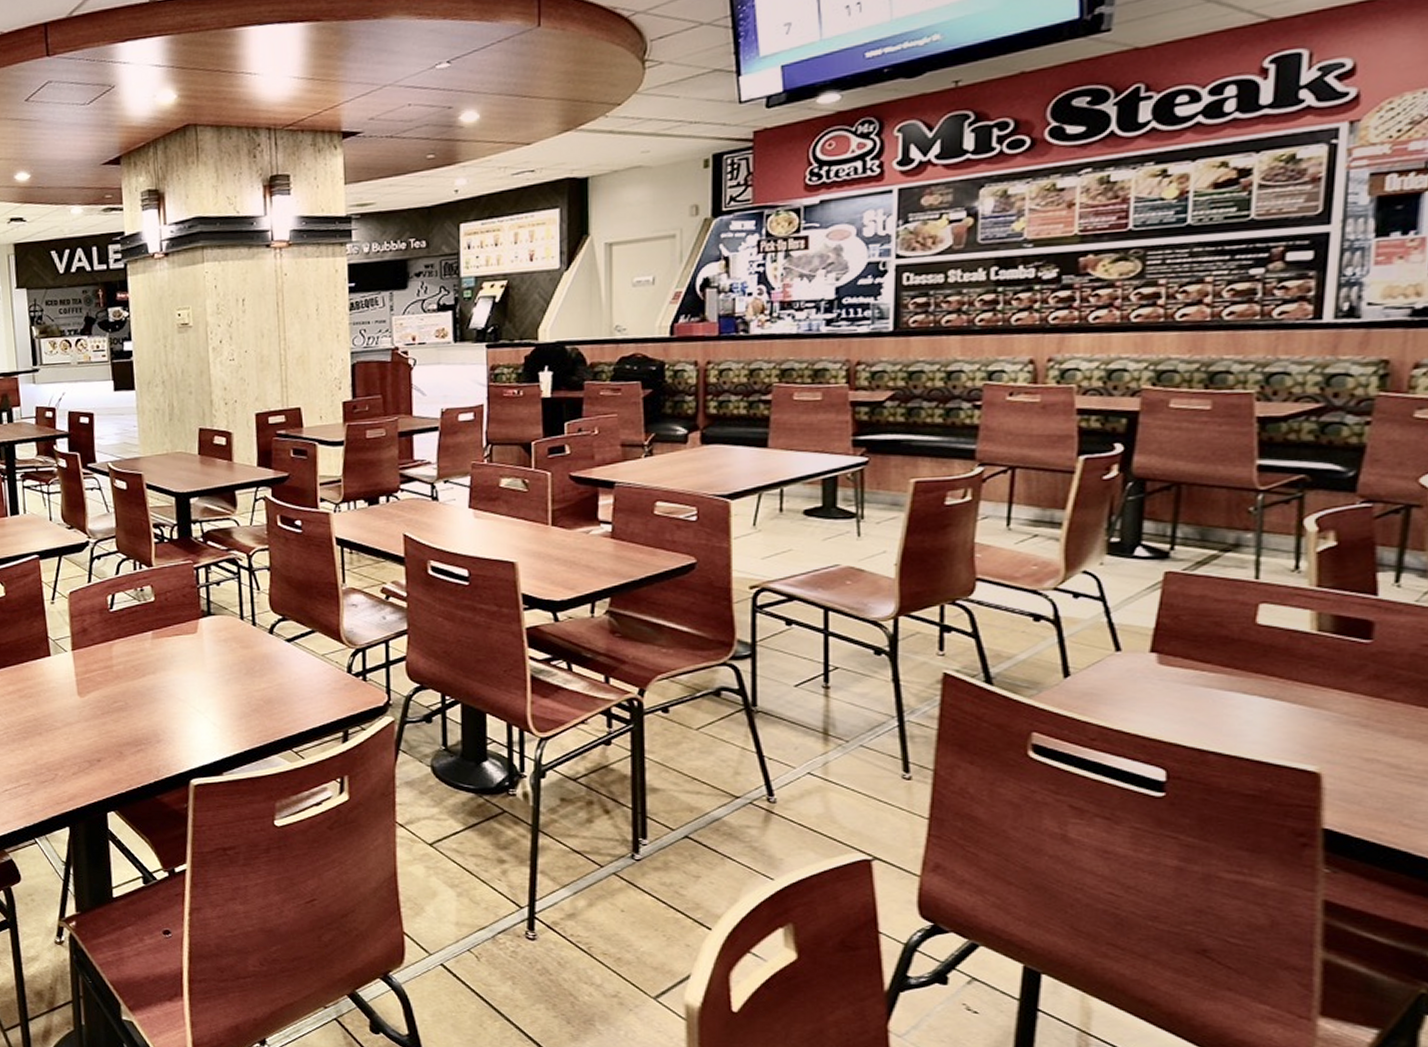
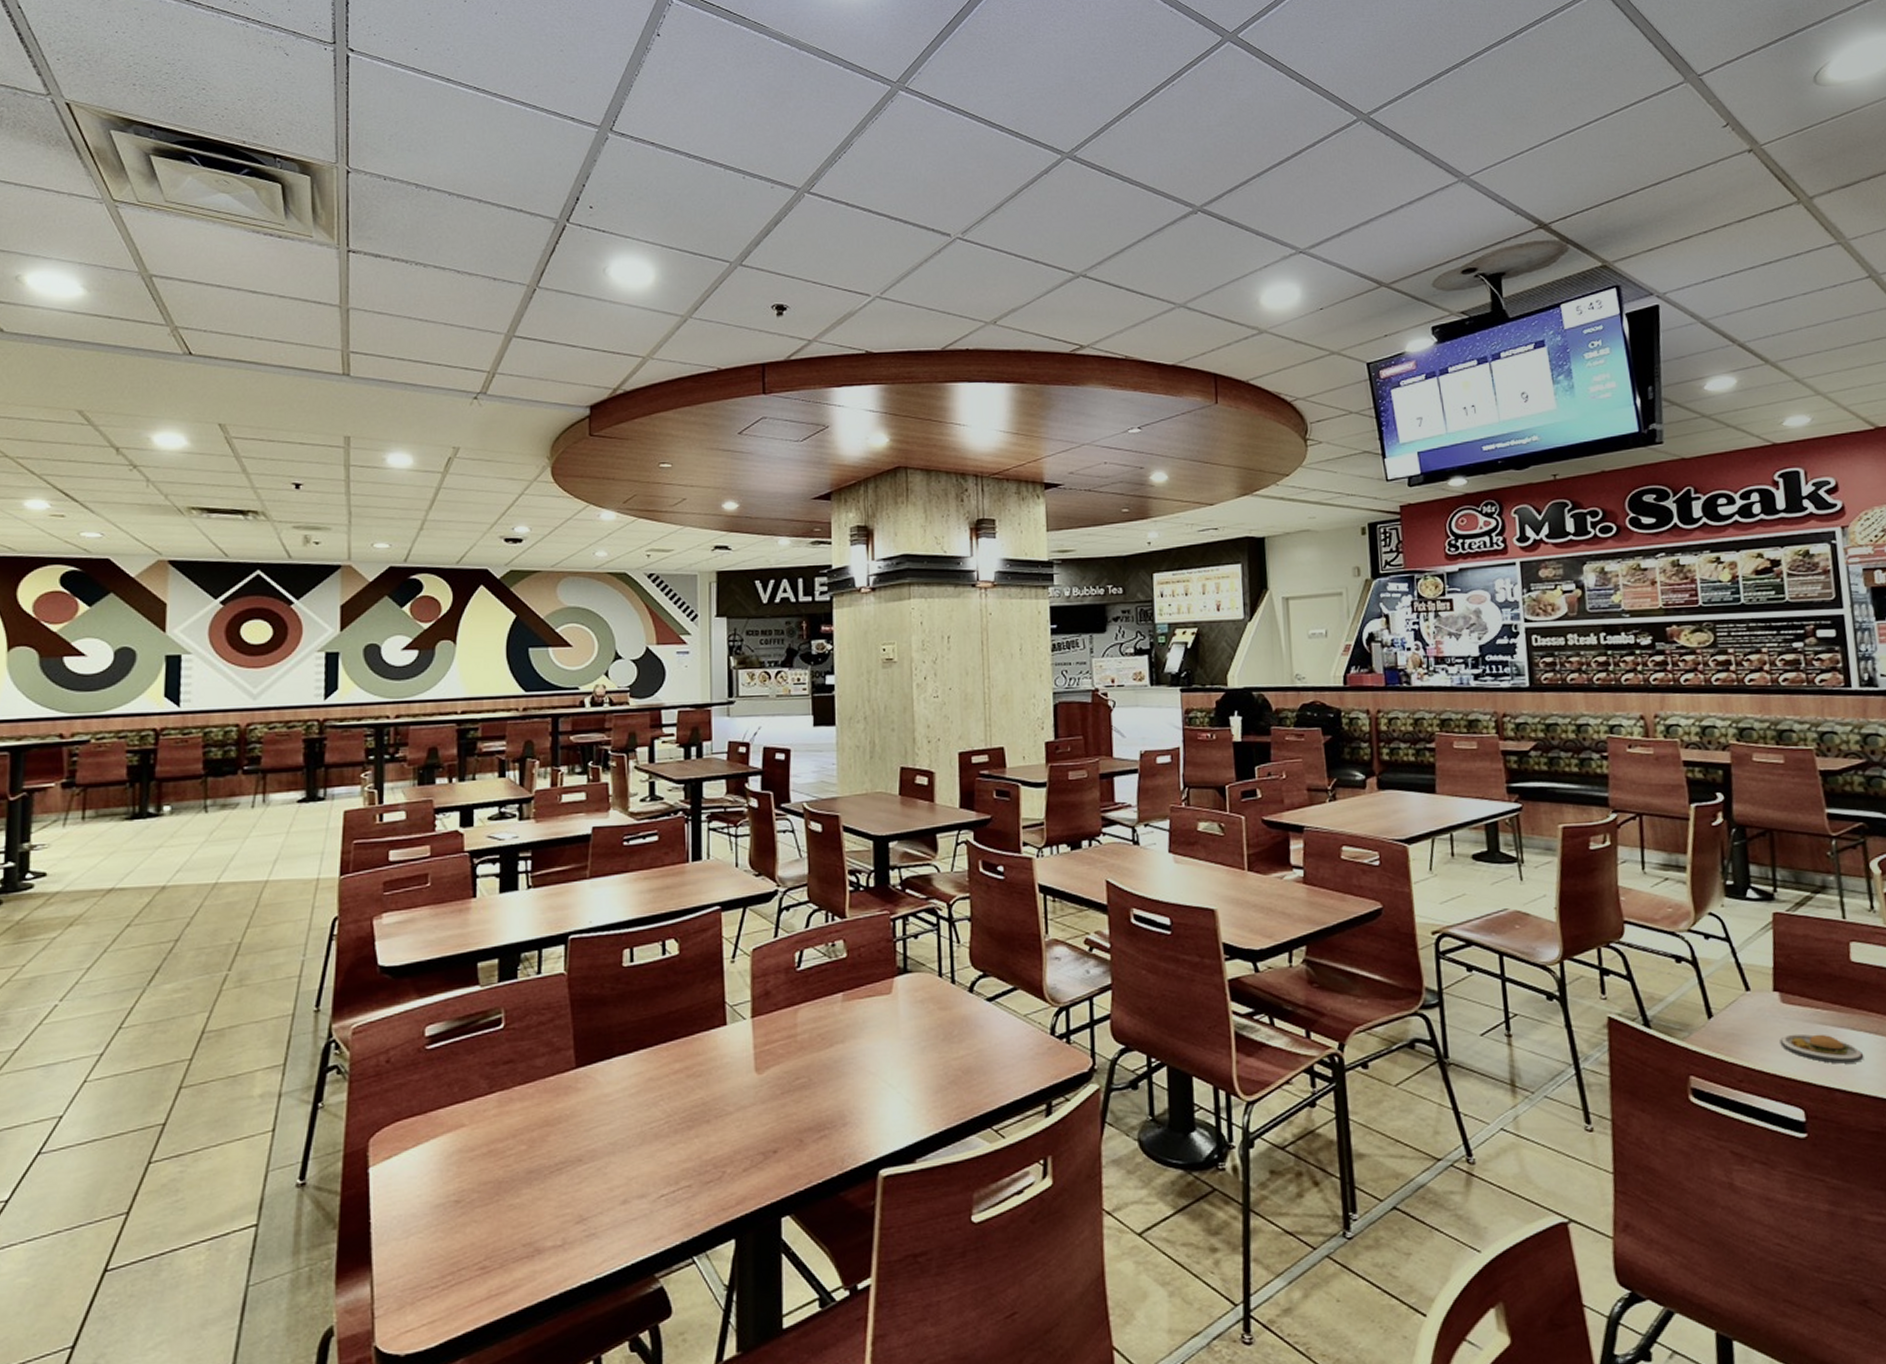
hamburger: none [1149,695,1253,727] -> present [1780,1034,1864,1064]

